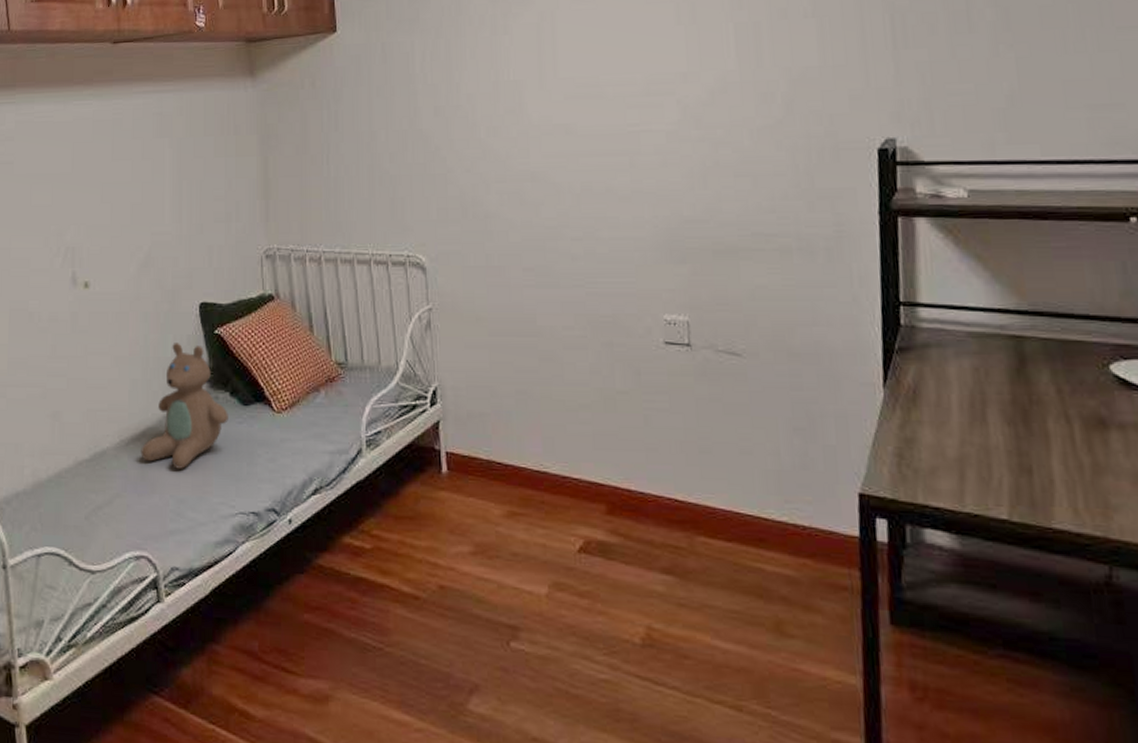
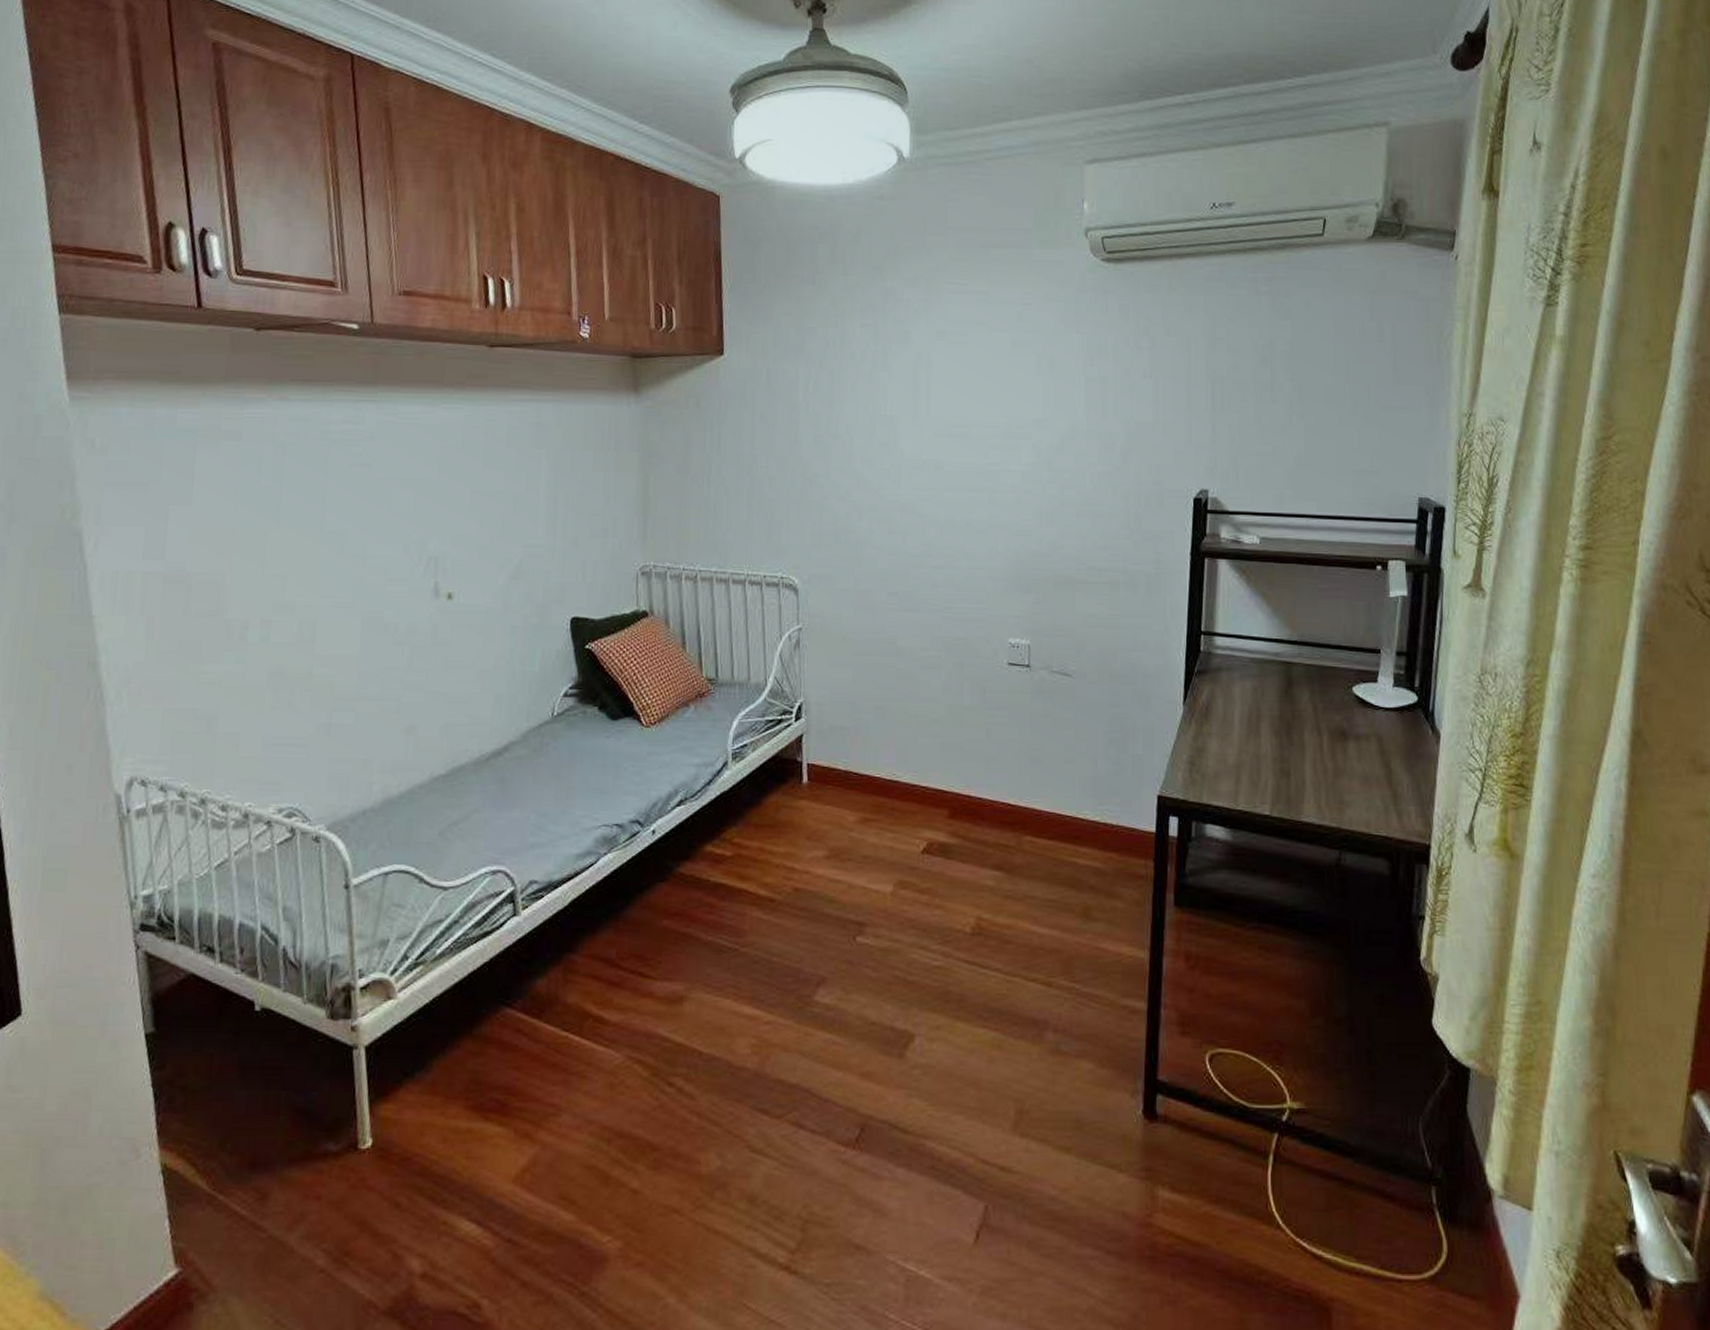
teddy bear: present [141,343,228,469] -> none [502,657,596,783]

